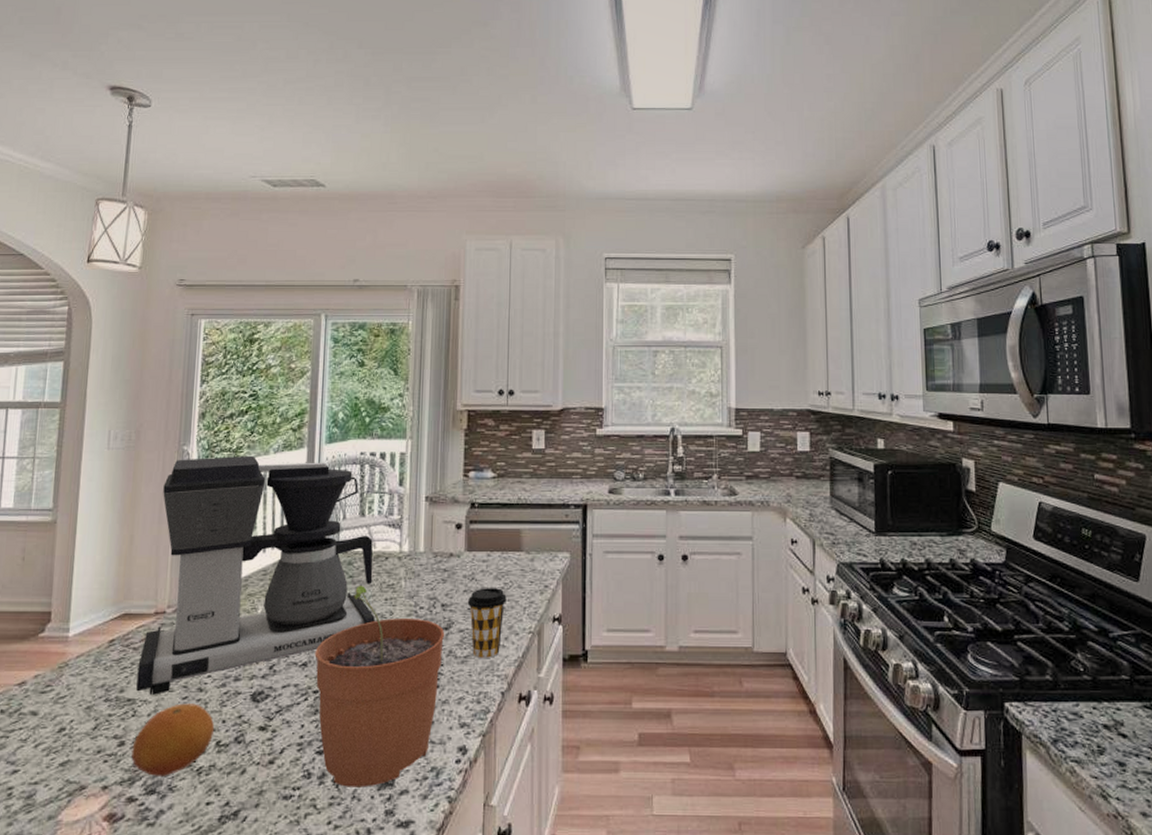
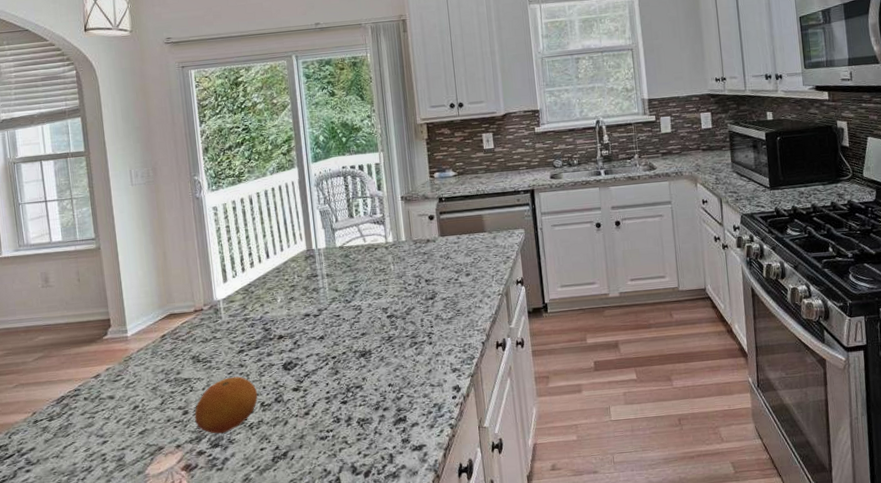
coffee maker: present [136,455,375,695] -> none [183,177,373,374]
plant pot: present [314,586,445,787] -> none [329,272,432,426]
coffee cup: present [467,588,507,659] -> none [446,263,478,319]

